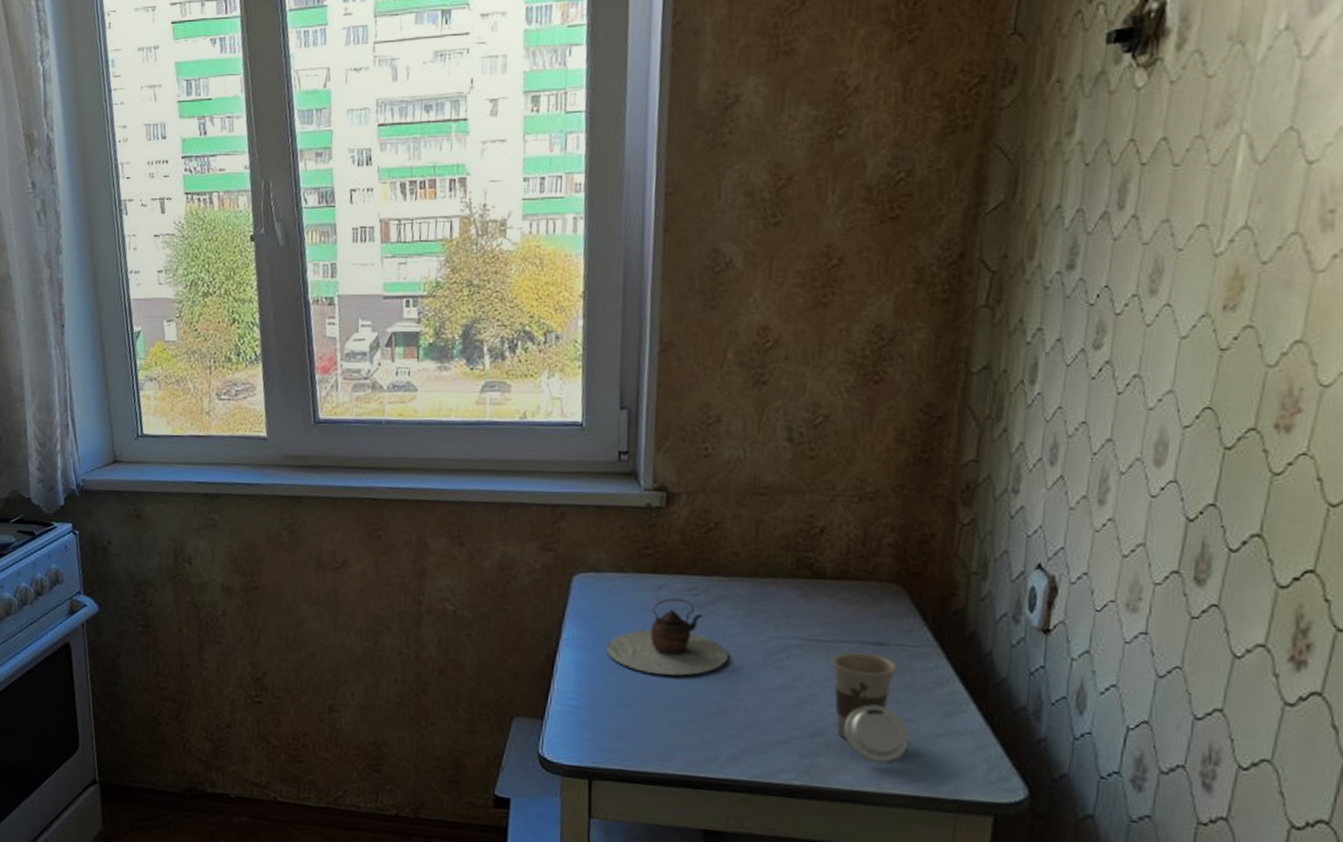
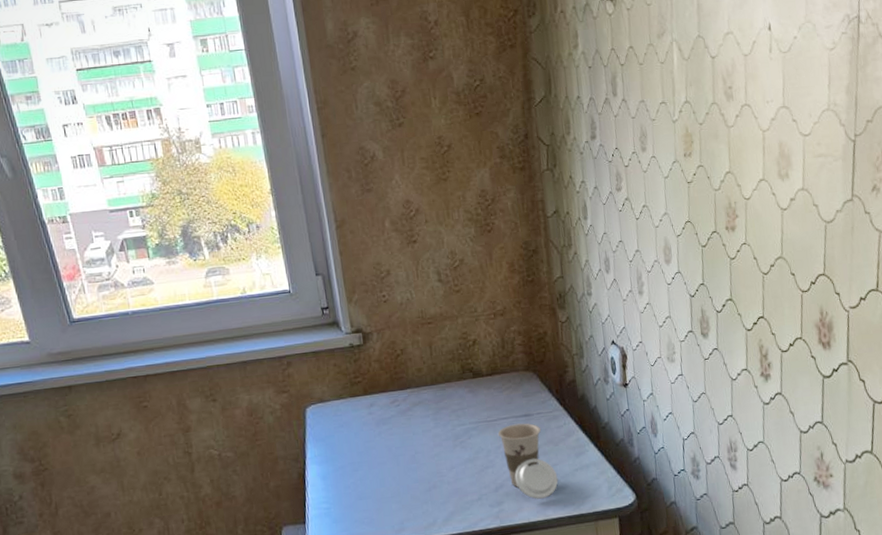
teapot: present [606,598,728,676] -> none [341,410,429,471]

